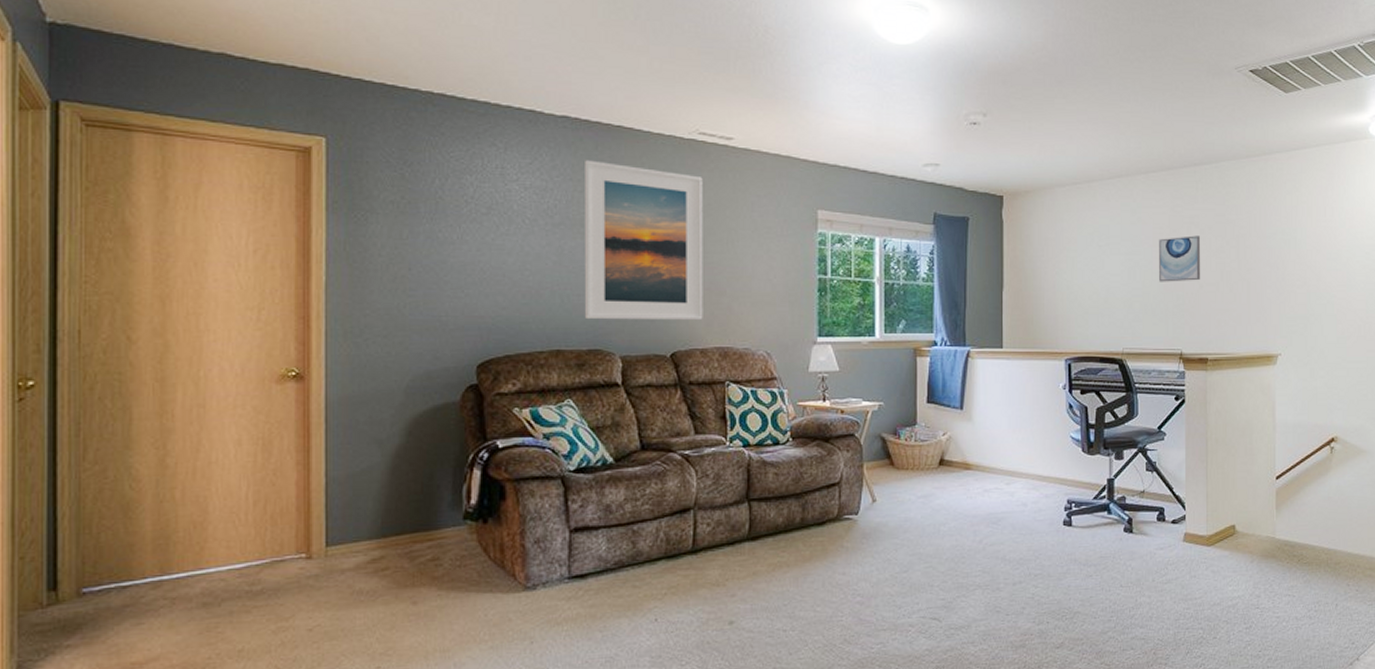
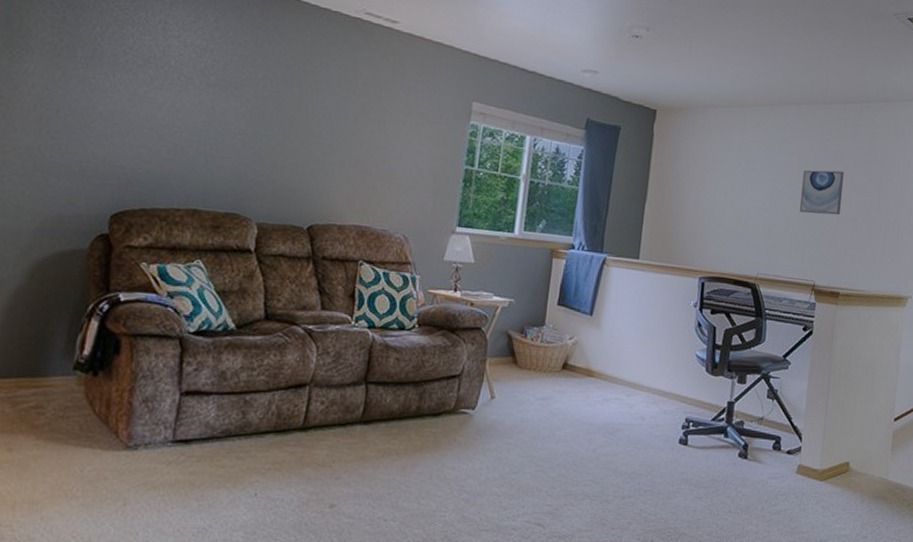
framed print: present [584,160,703,320] -> none [226,25,363,196]

